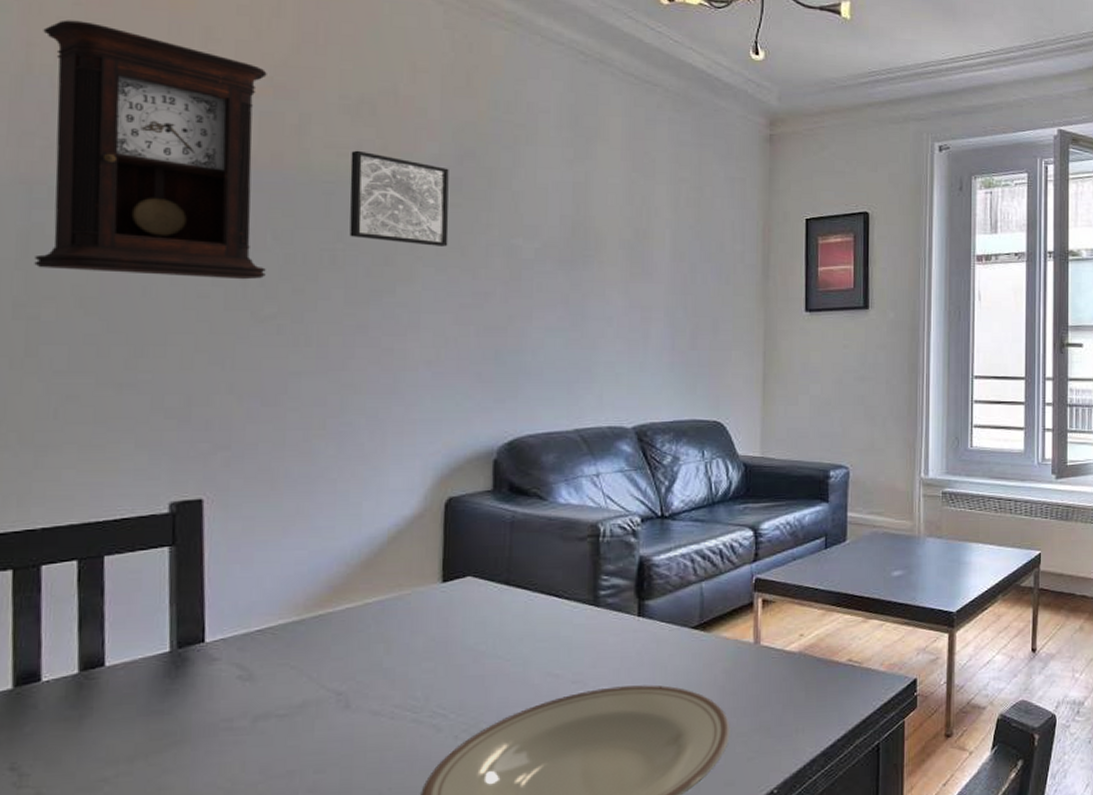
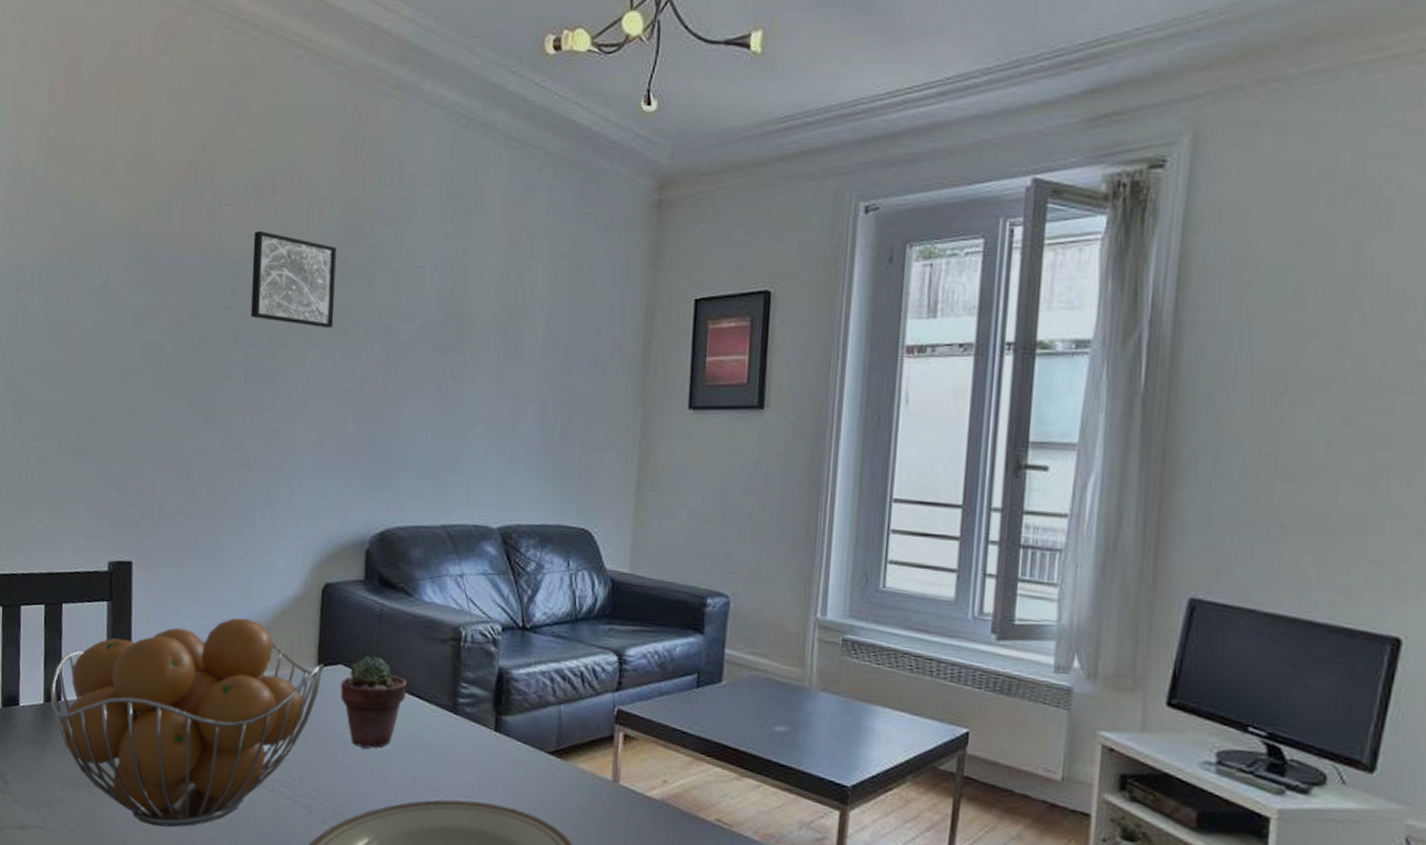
pendulum clock: present [34,20,267,280] -> none [20,117,189,358]
fruit basket: none [88,543,450,784] -> present [50,618,324,827]
potted succulent: none [470,562,544,656] -> present [340,655,407,749]

